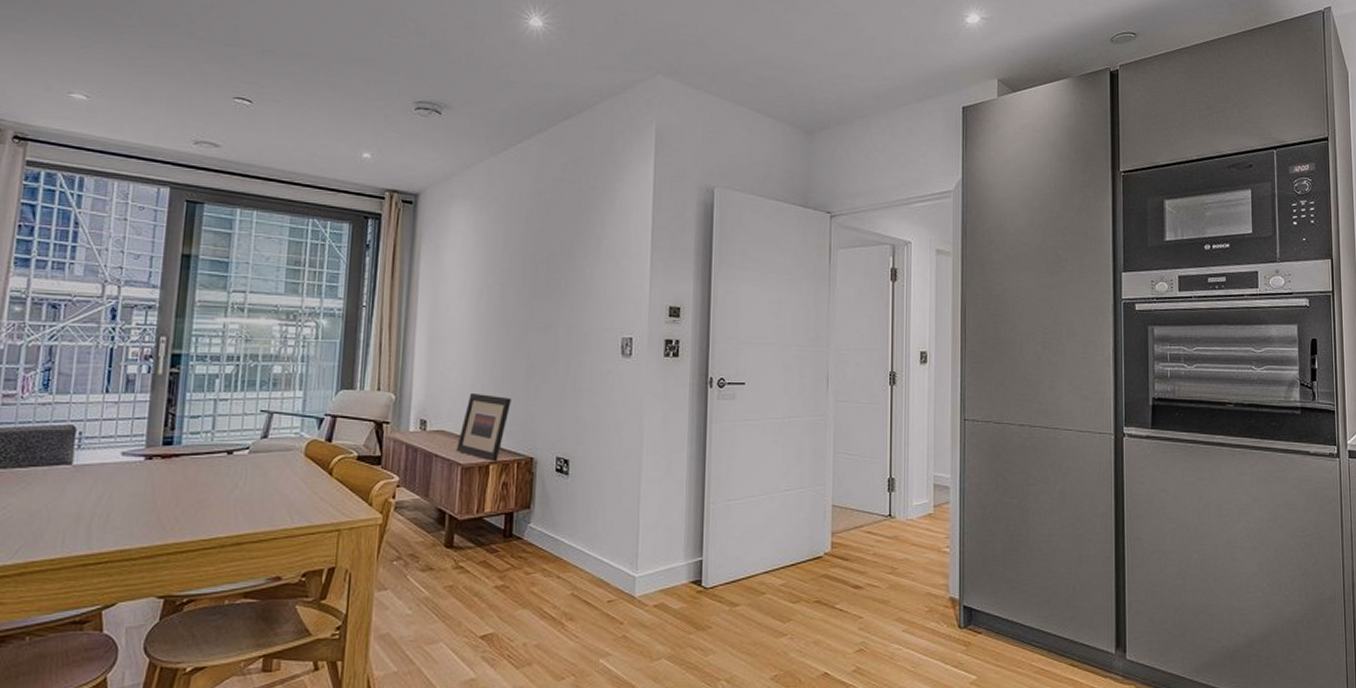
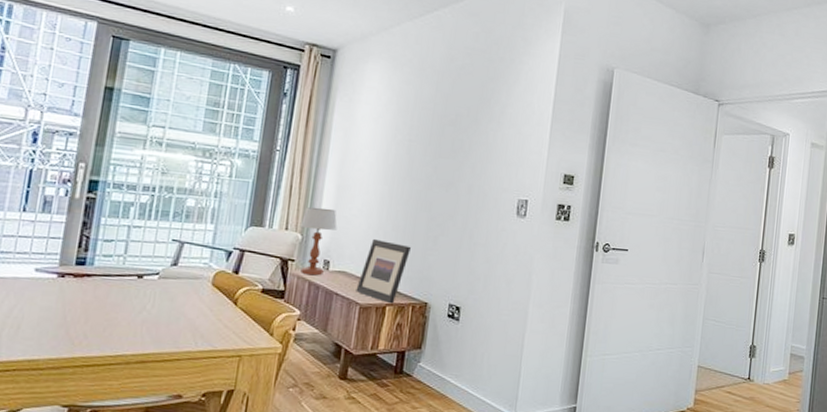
table lamp: none [392,363,432,438] -> present [299,207,338,276]

